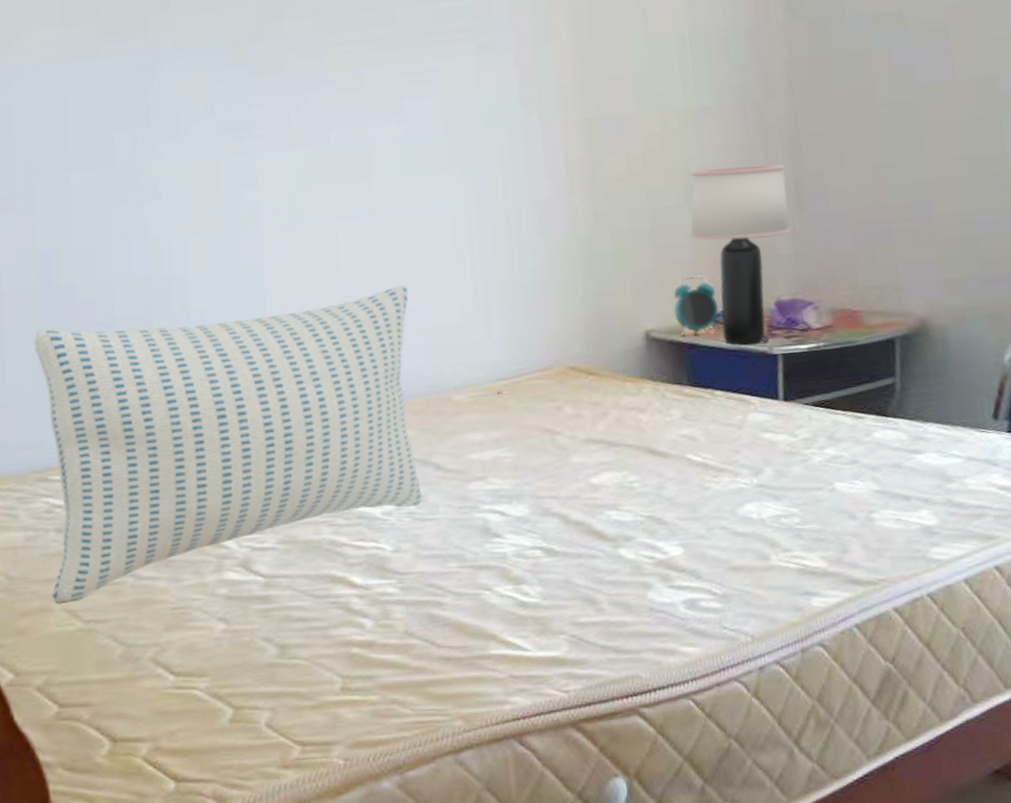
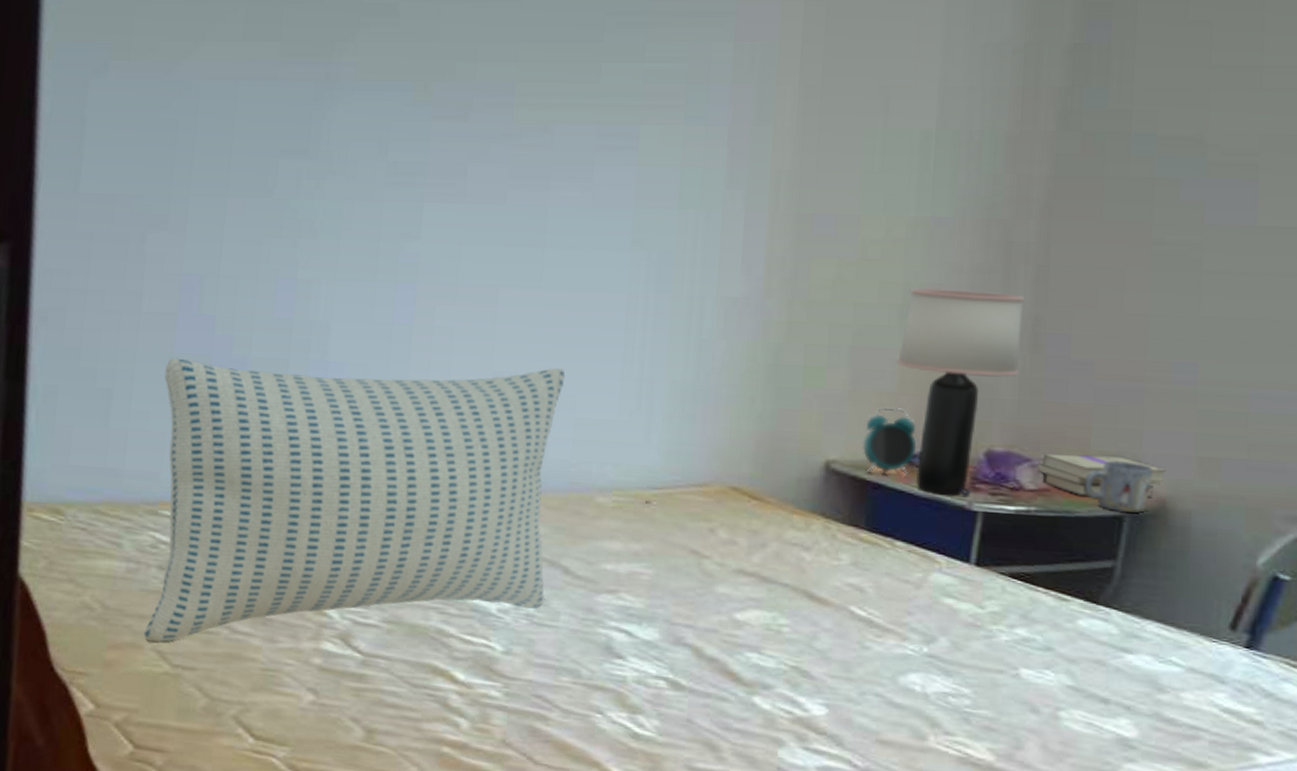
books: none [818,289,921,327] -> present [1036,454,1166,499]
mug: none [858,292,912,335] -> present [1083,461,1153,513]

